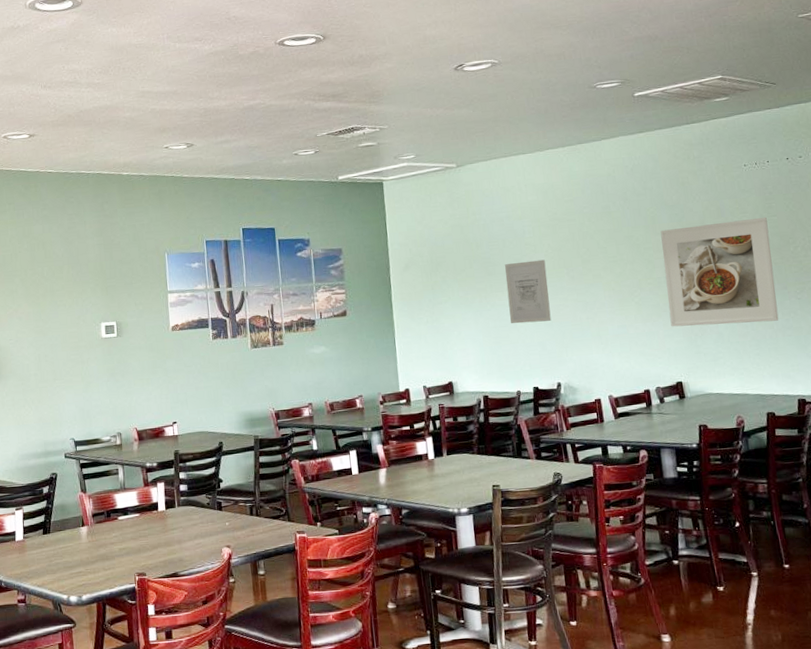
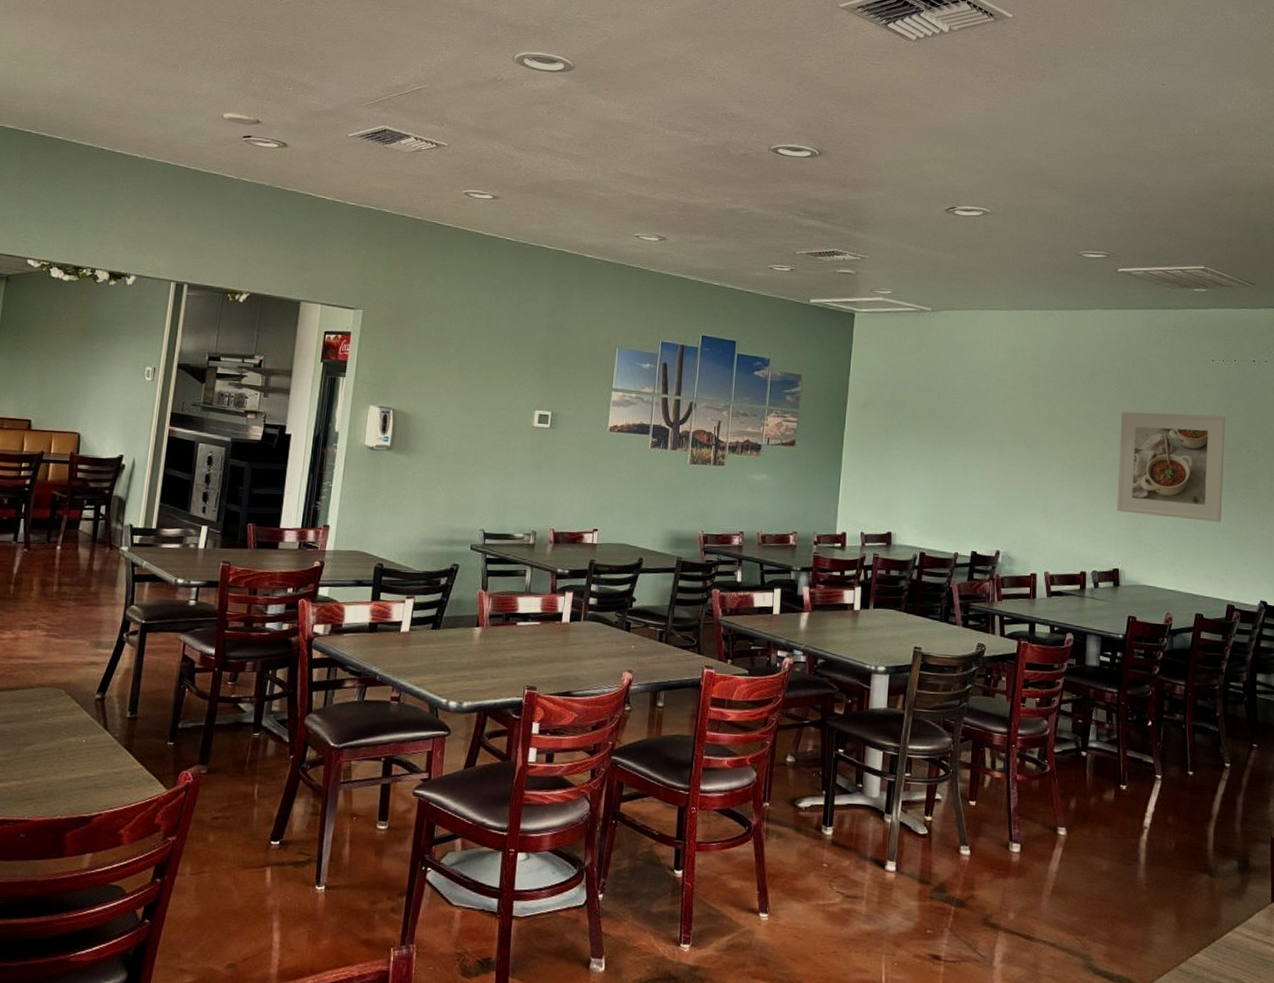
wall art: present [505,259,551,324] -> none [959,419,1004,485]

